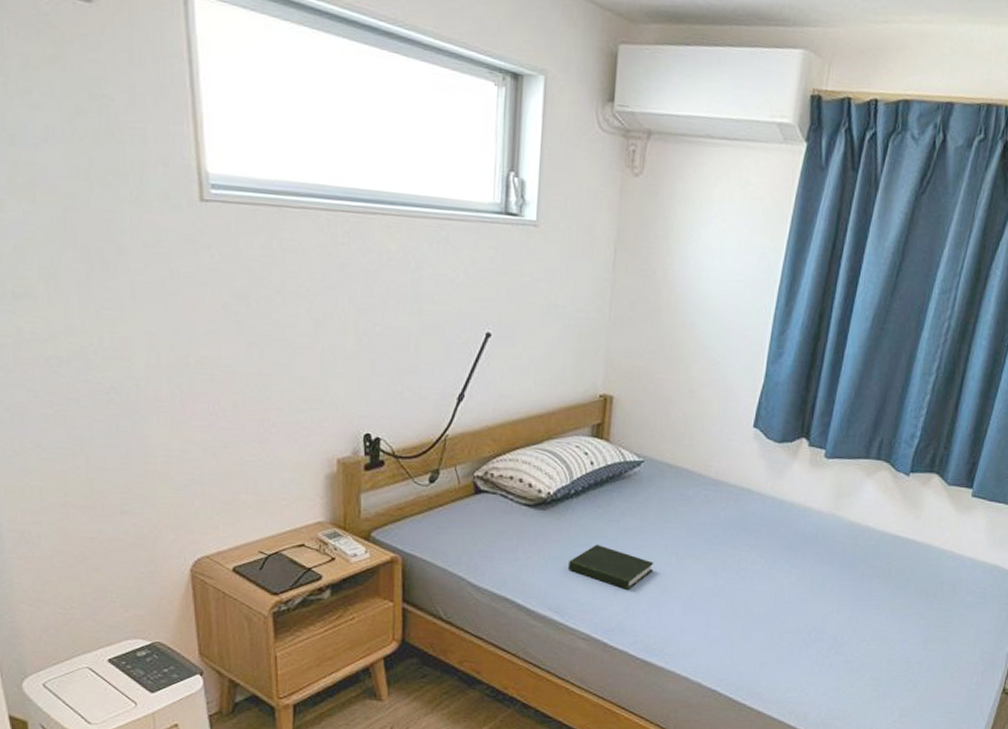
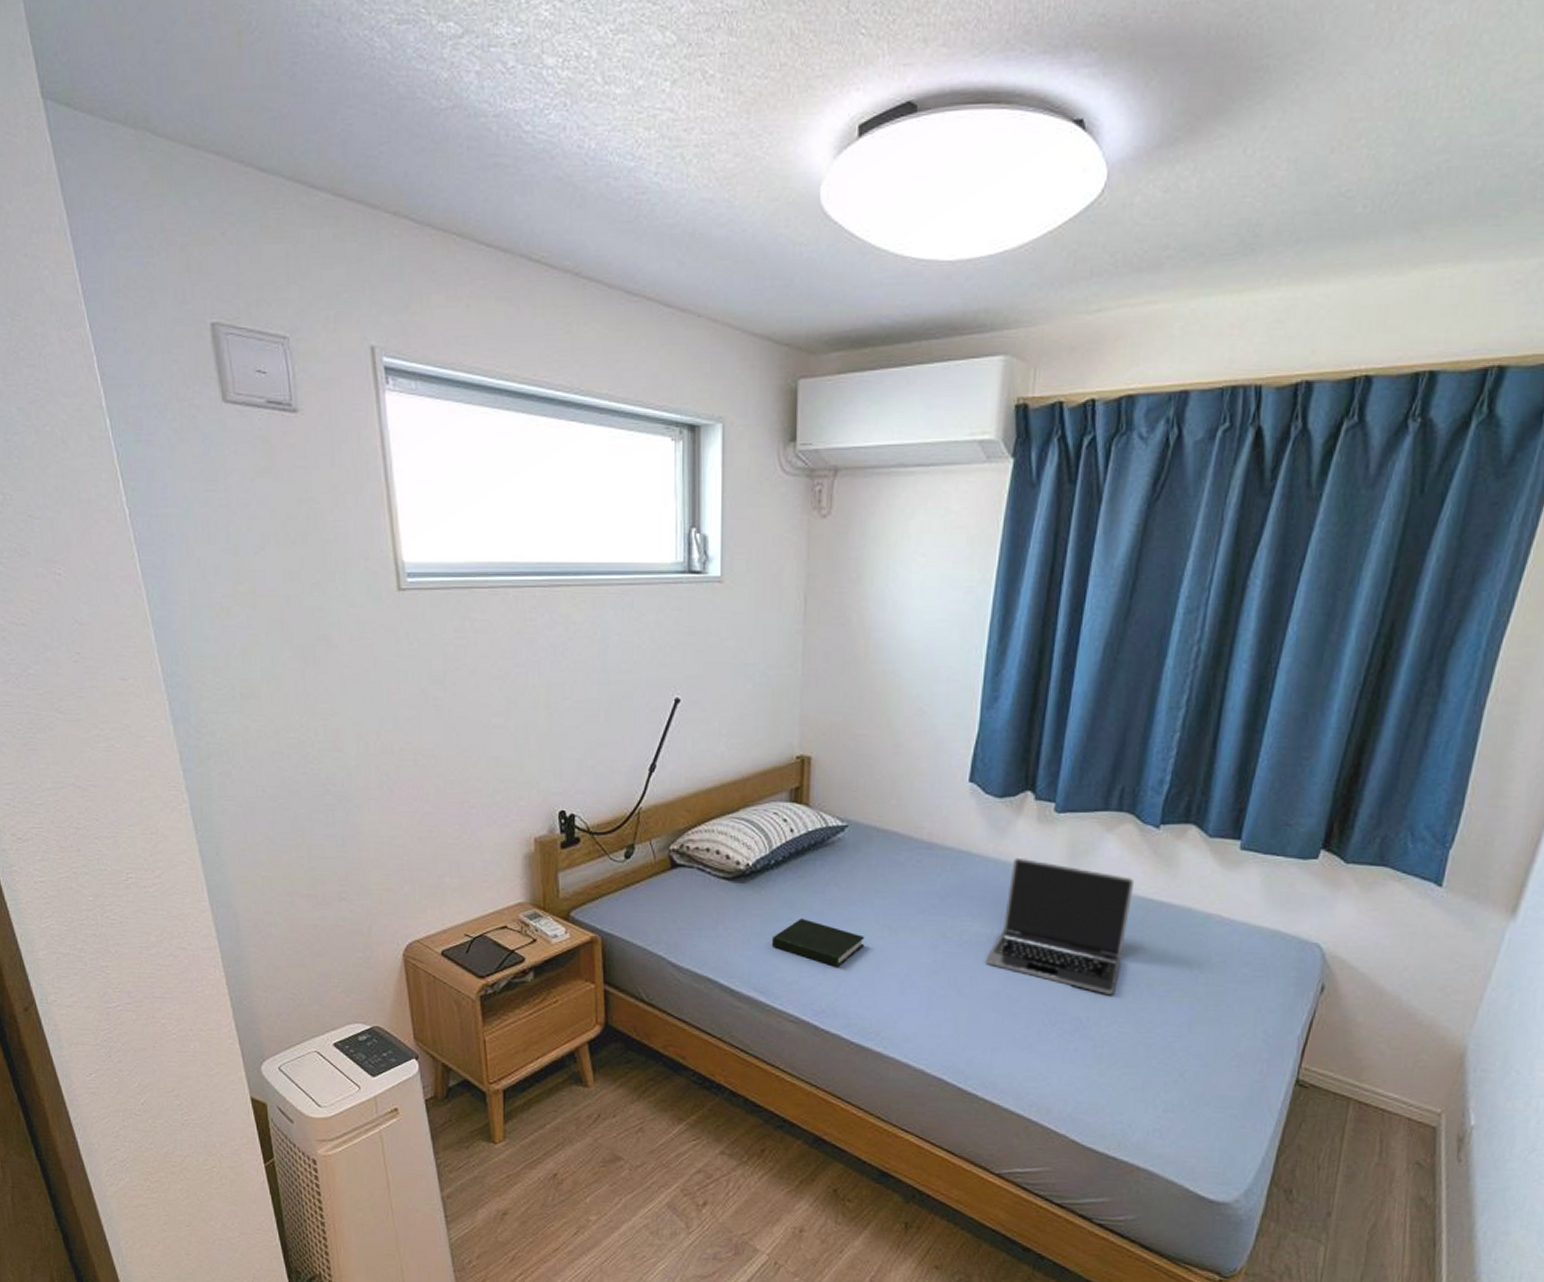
laptop: none [759,496,887,617] -> present [986,857,1135,995]

